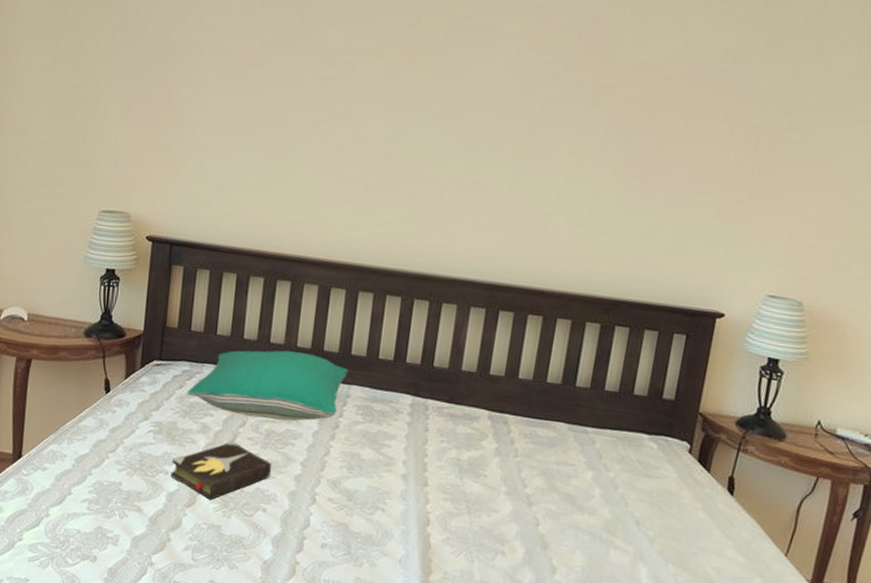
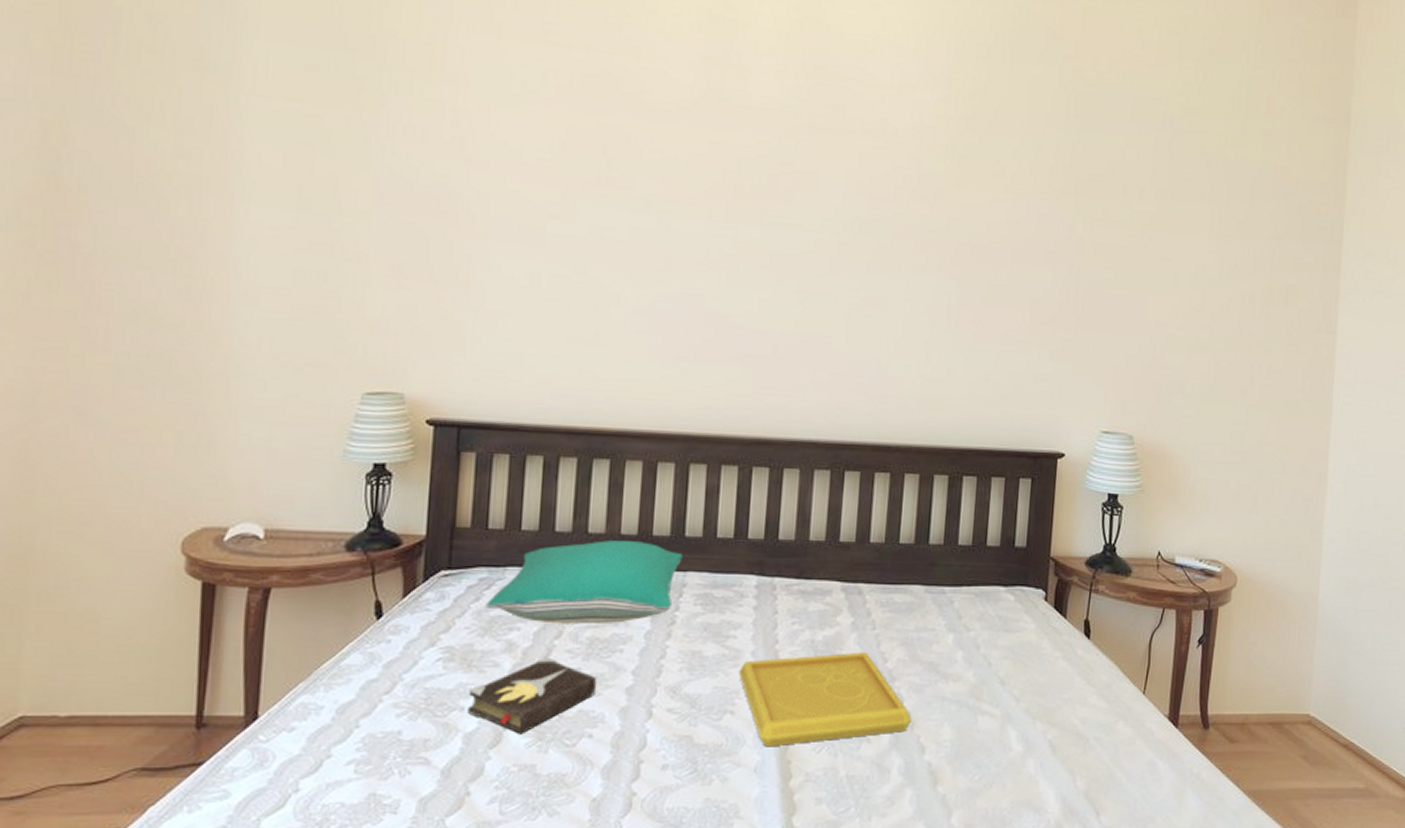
serving tray: none [390,468,546,552] -> present [738,652,912,747]

